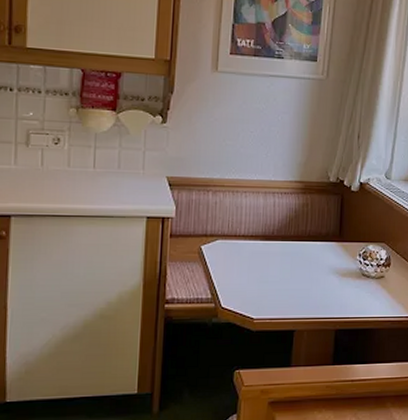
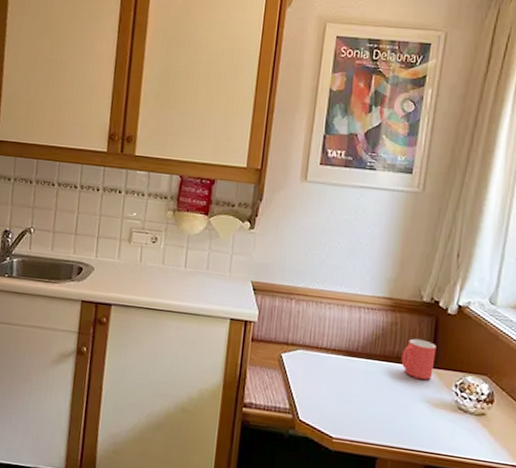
mug: none [312,217,343,253] -> present [401,338,437,380]

